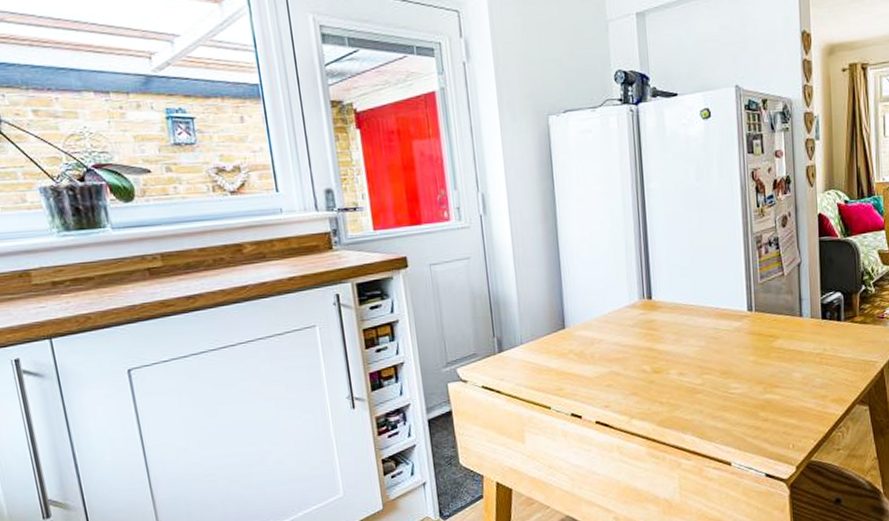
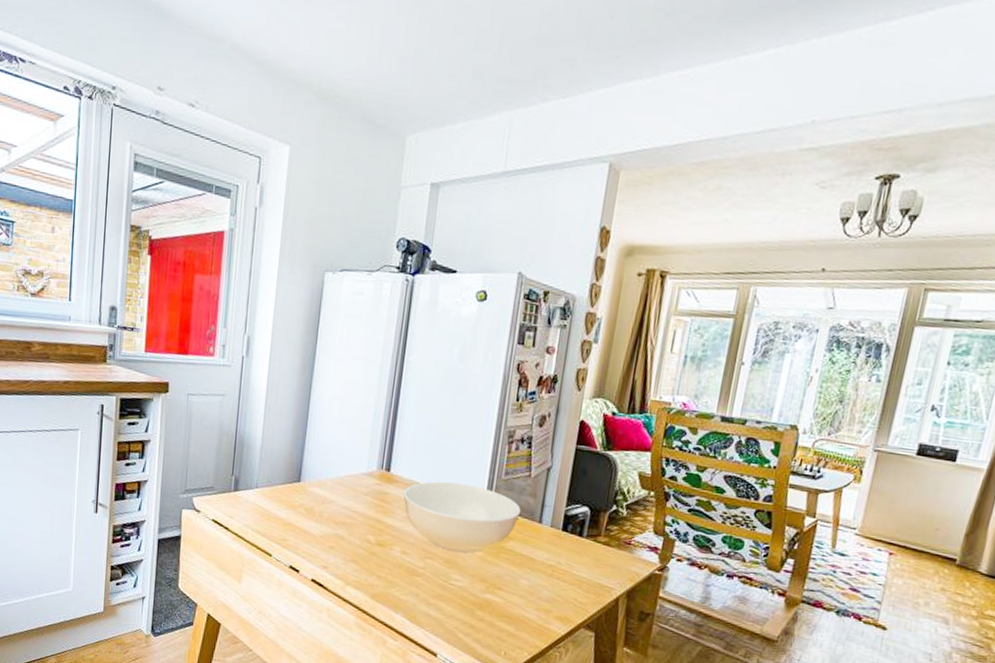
bowl: none [669,295,782,362] -> present [403,481,522,553]

